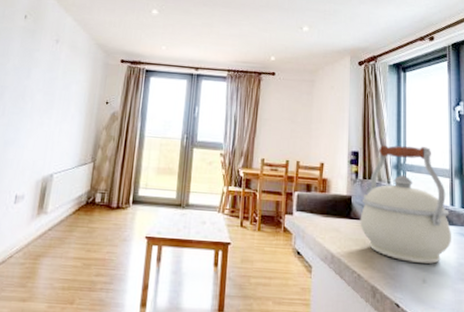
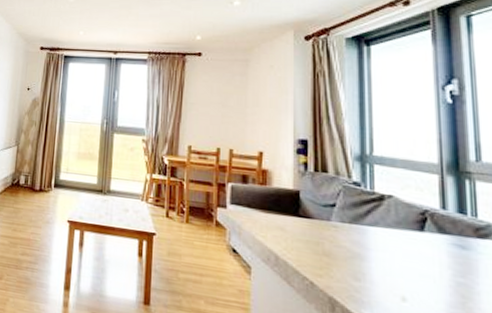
kettle: present [360,145,452,264] -> none [311,132,445,279]

